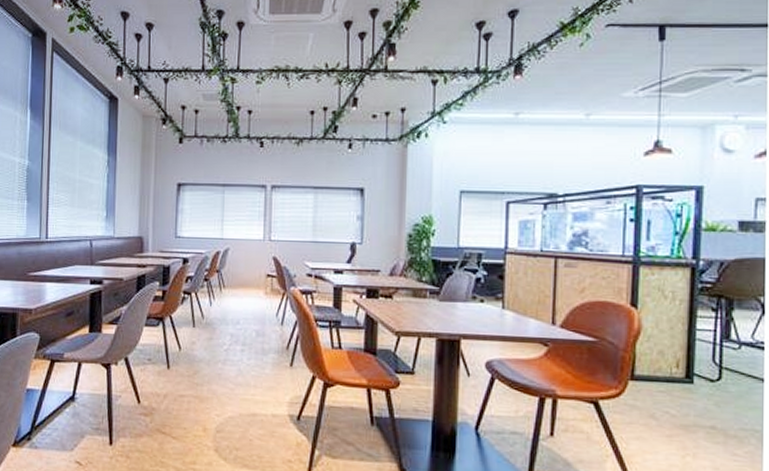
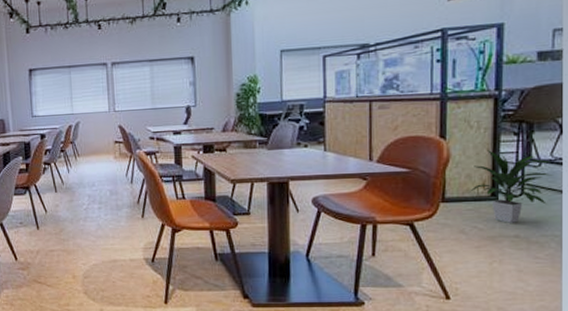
indoor plant: none [662,324,754,412] -> present [470,149,553,223]

